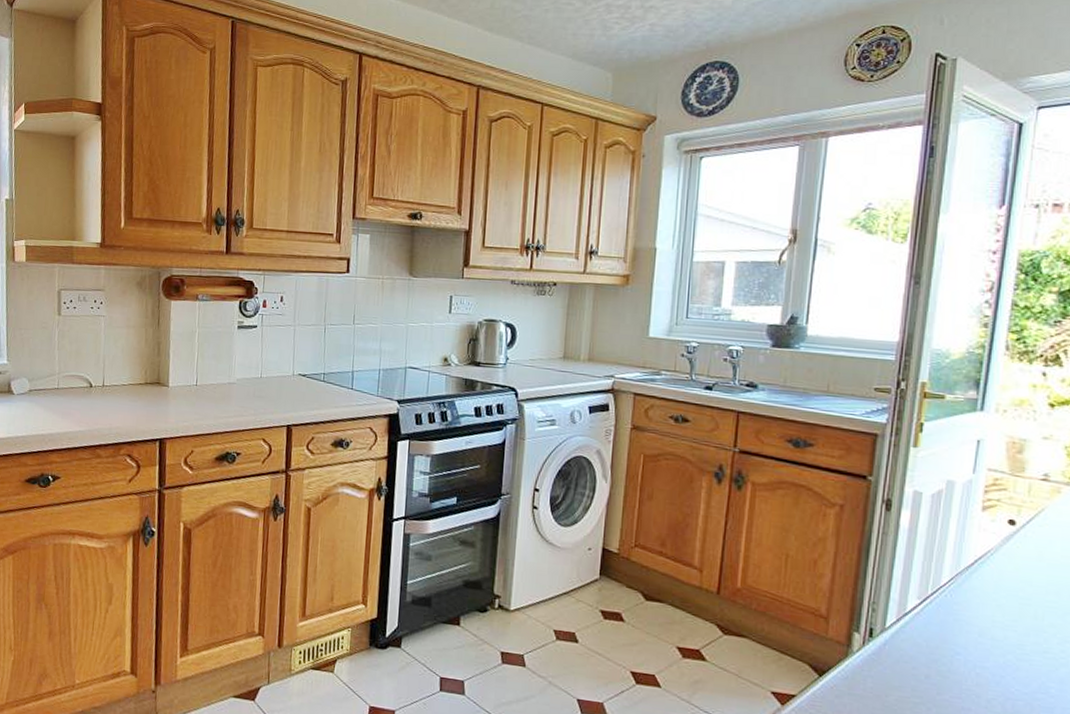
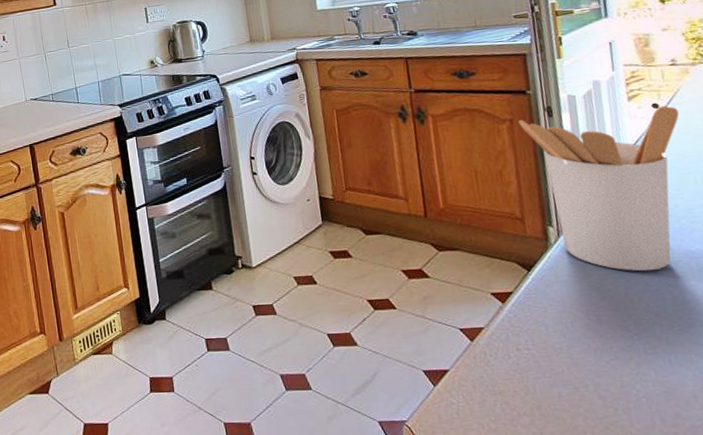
utensil holder: none [849,507,1037,704] -> present [518,105,679,272]

